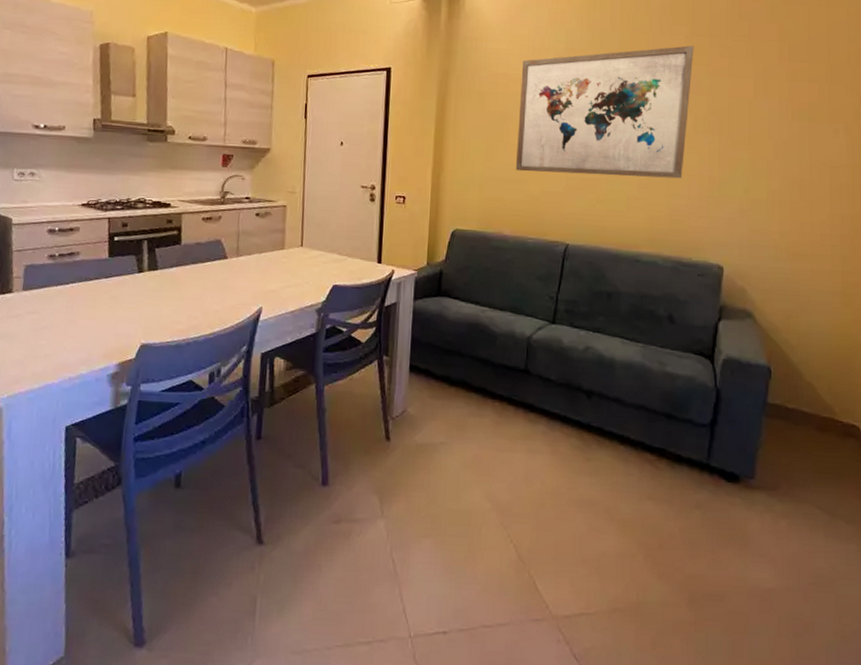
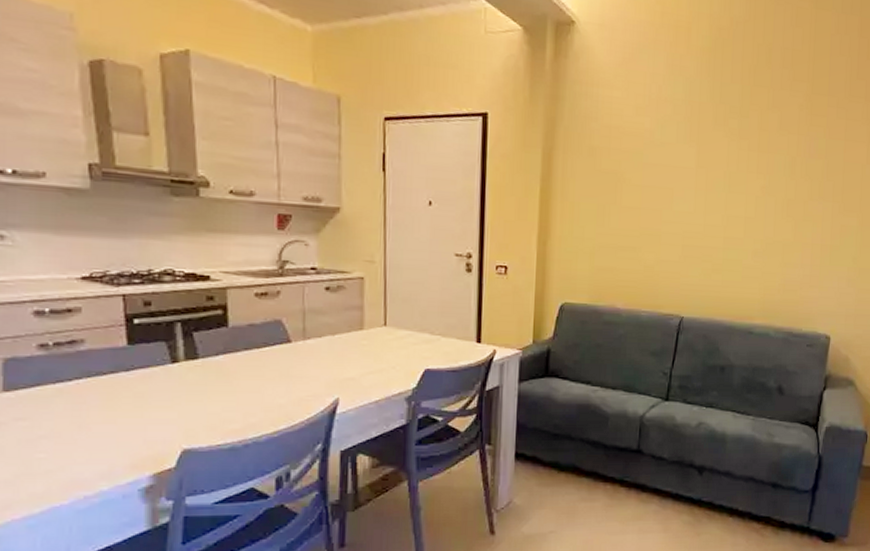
wall art: present [515,45,694,179] -> none [629,104,813,247]

